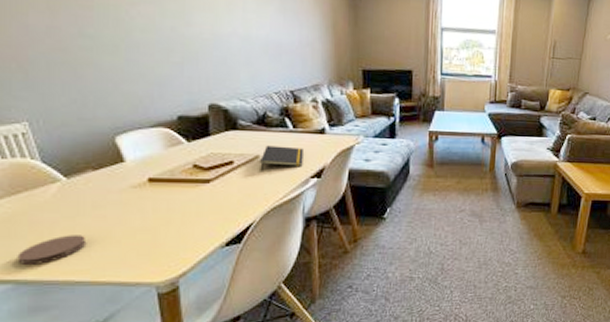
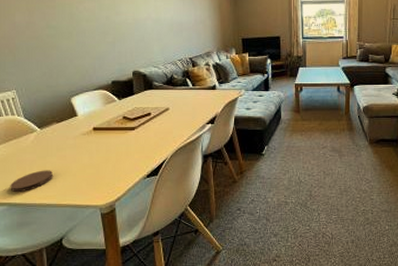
notepad: present [260,145,303,171] -> none [170,100,200,120]

